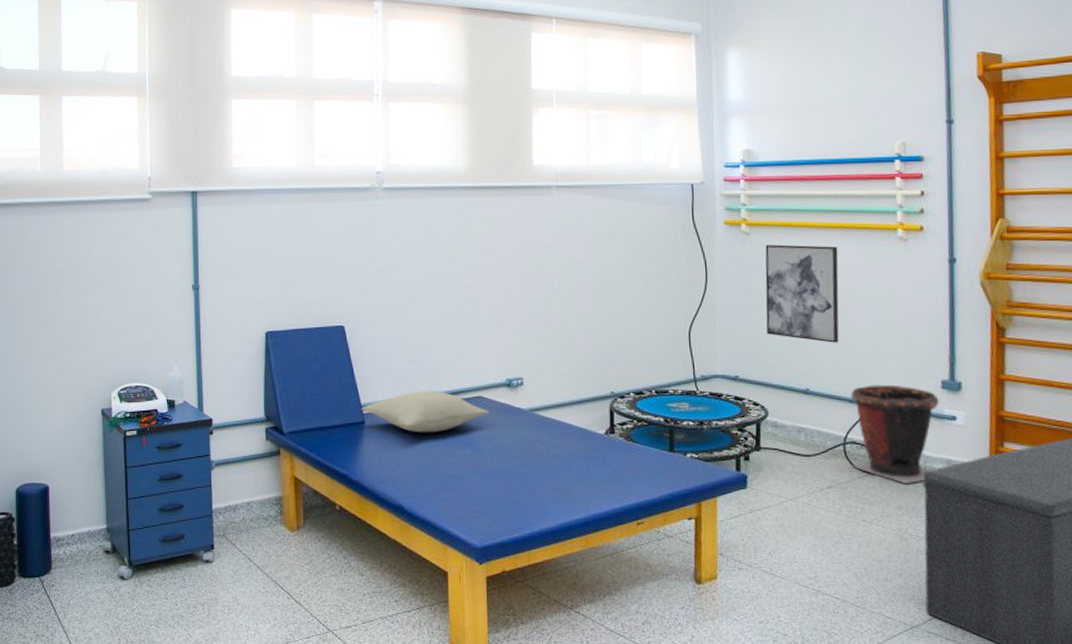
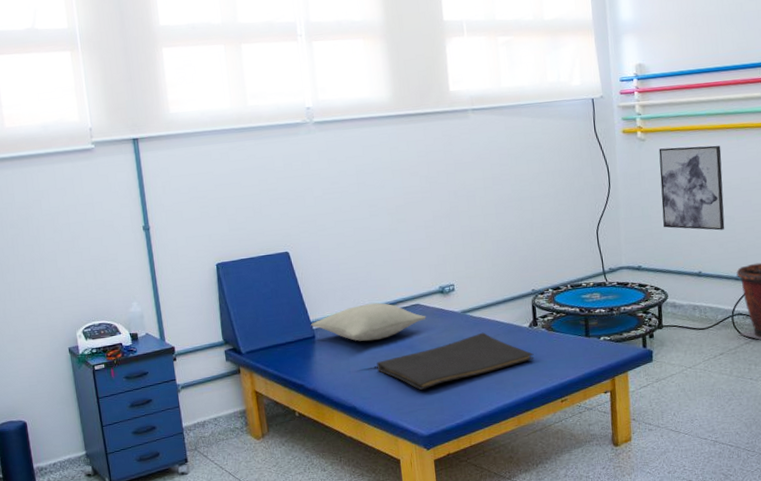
hand towel: none [430,435,609,495] -> present [376,332,534,391]

